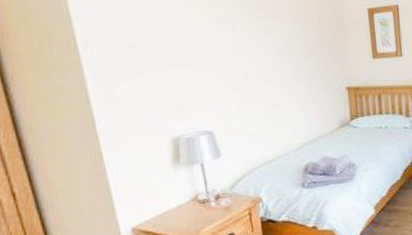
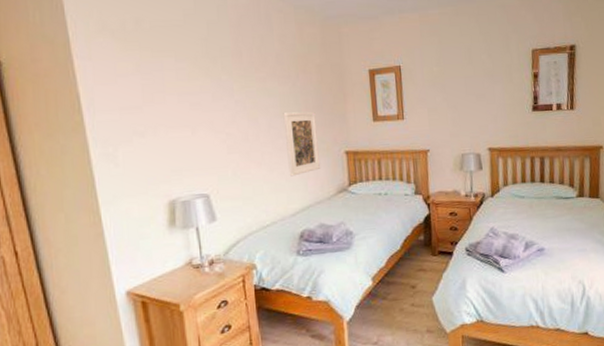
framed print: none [285,49,324,112] -> present [283,111,321,177]

